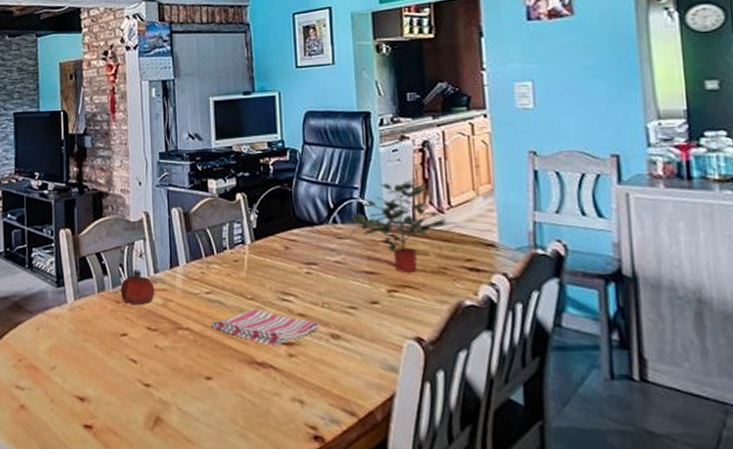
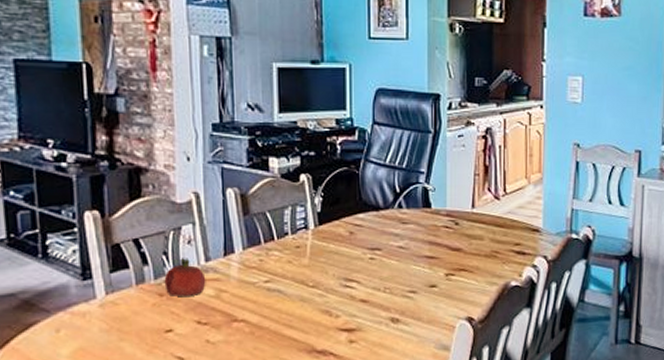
dish towel: present [211,309,320,346] -> none [269,296,381,333]
potted plant: present [341,180,458,273] -> none [406,167,510,257]

